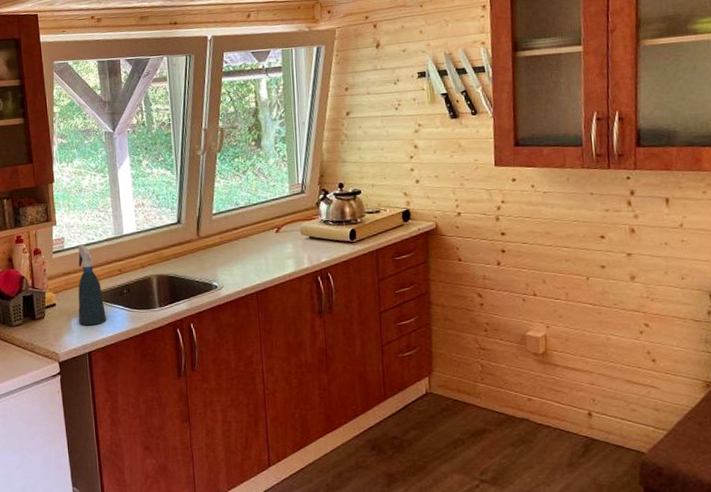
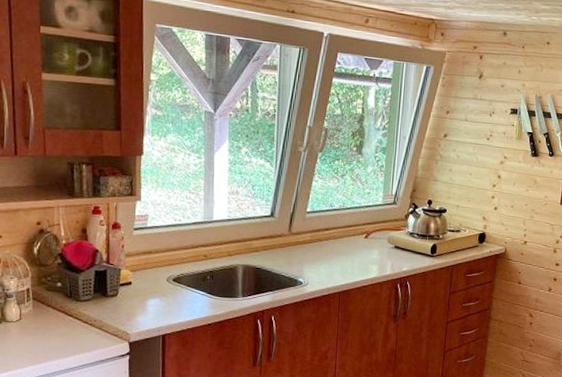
spray bottle: present [78,244,106,326] -> none [154,224,186,309]

